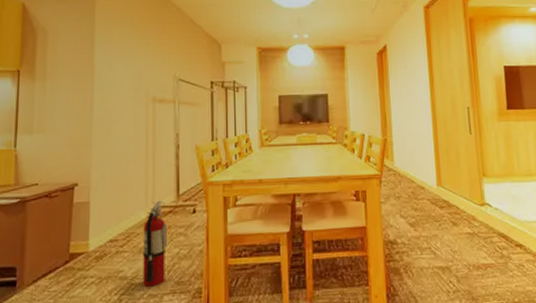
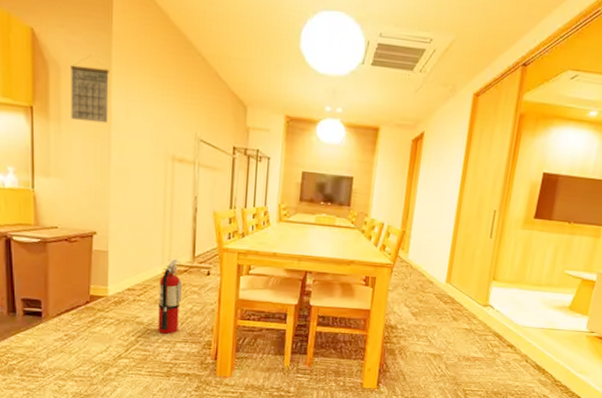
calendar: none [56,21,93,77] -> present [71,57,109,124]

